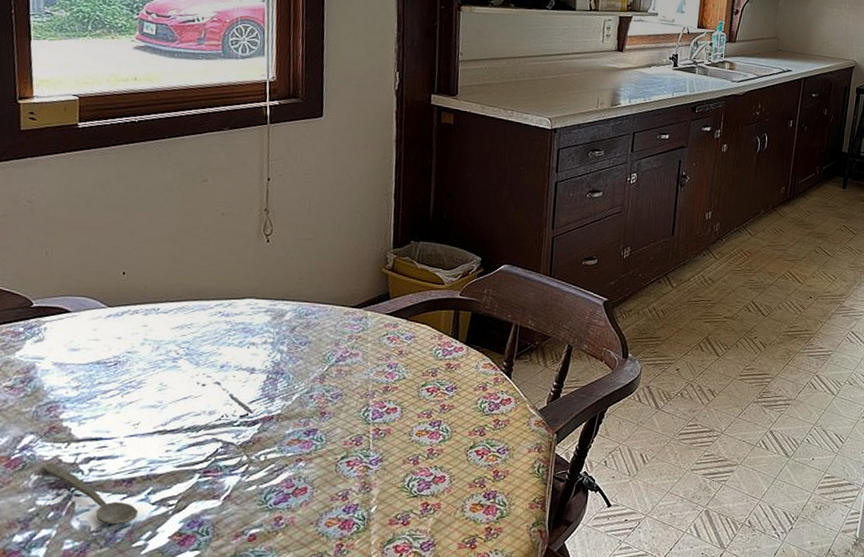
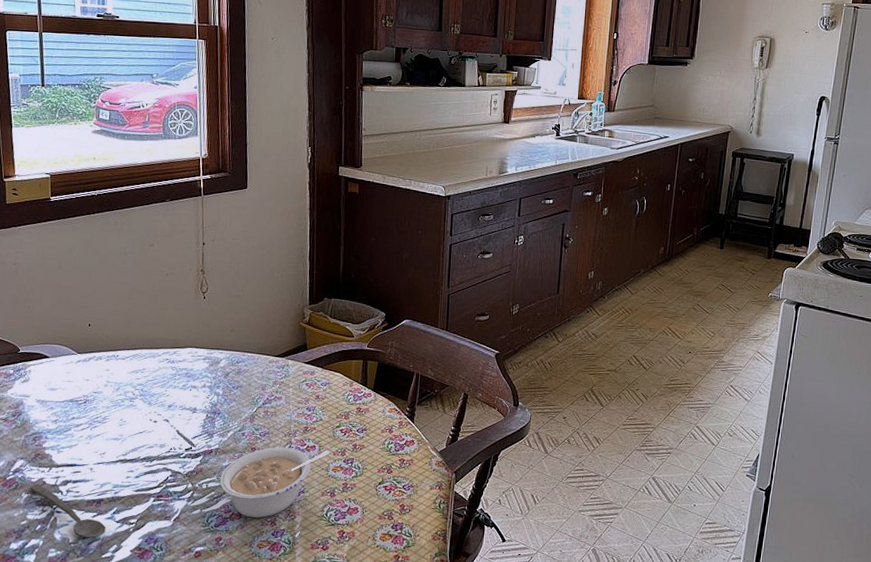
legume: none [281,410,413,493] -> present [219,447,329,518]

